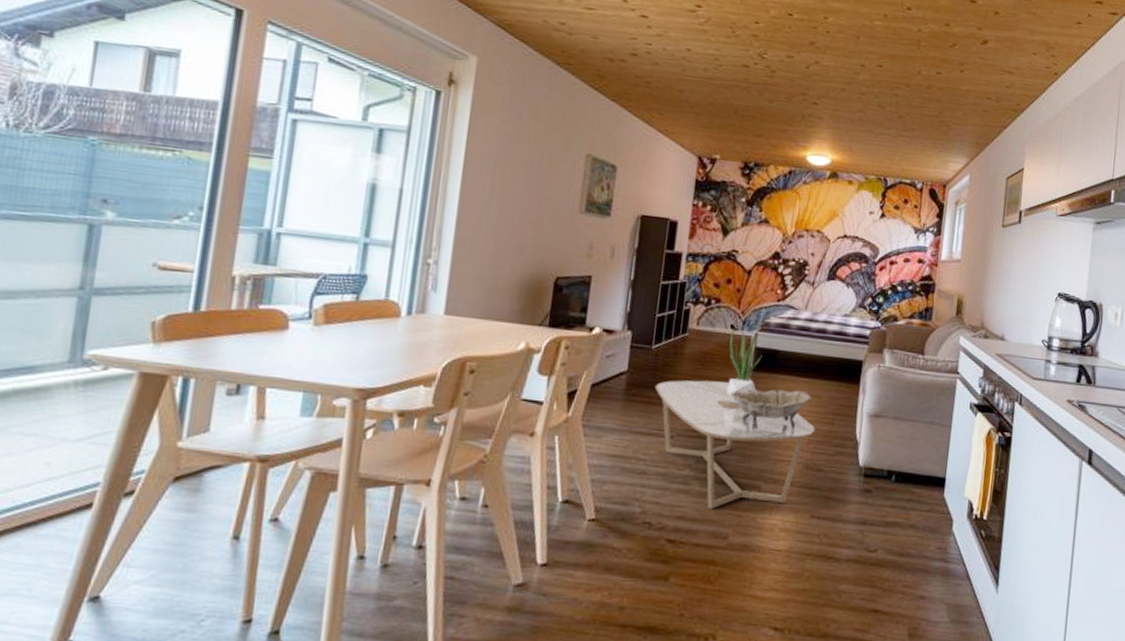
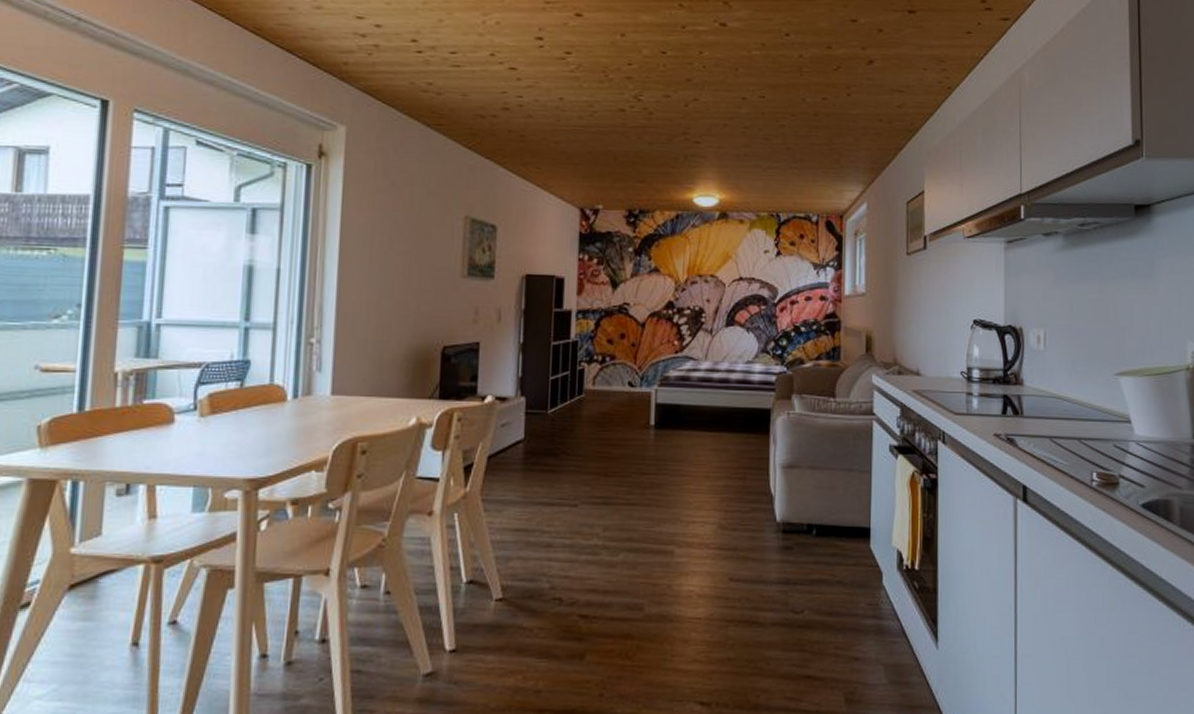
coffee table: present [655,380,816,509] -> none [554,443,727,580]
potted plant: present [727,328,762,404] -> none [629,384,664,465]
decorative bowl: present [731,389,812,430] -> none [634,445,720,492]

